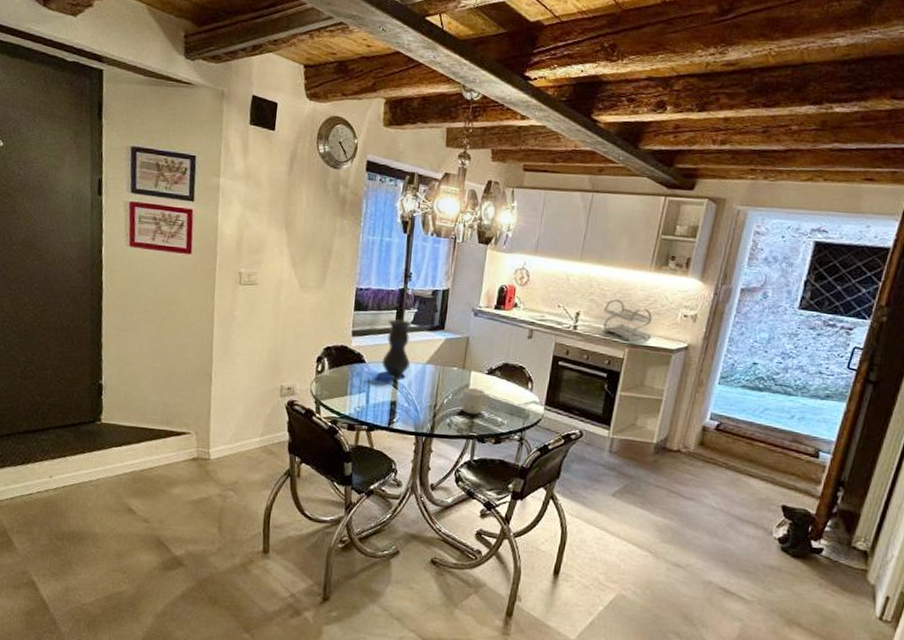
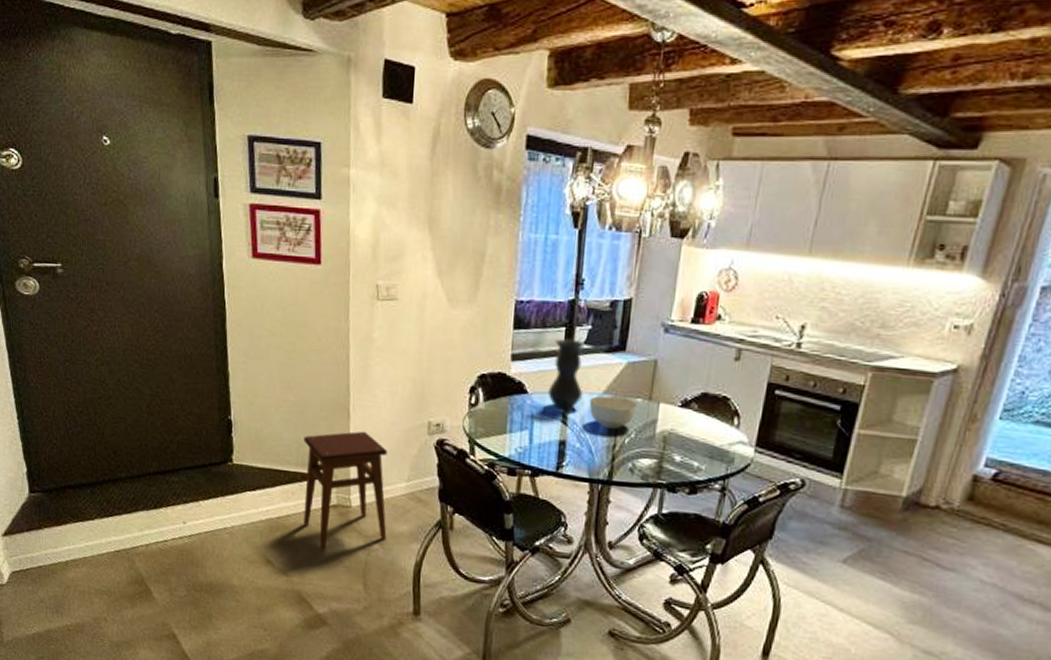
stool: none [165,393,244,499] -> present [303,431,388,551]
bowl: none [415,365,453,392] -> present [589,395,637,429]
mug: present [462,388,491,415] -> none [647,424,685,458]
dish rack: present [603,299,652,344] -> none [837,306,908,366]

